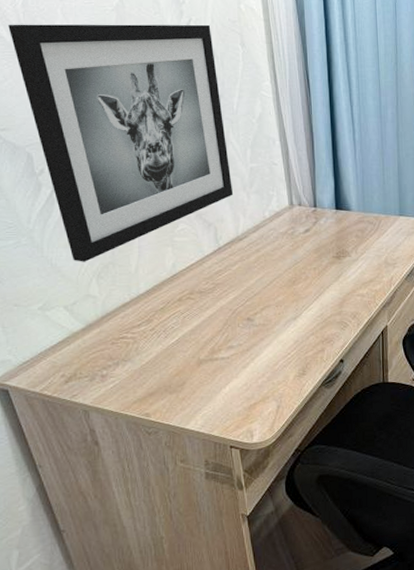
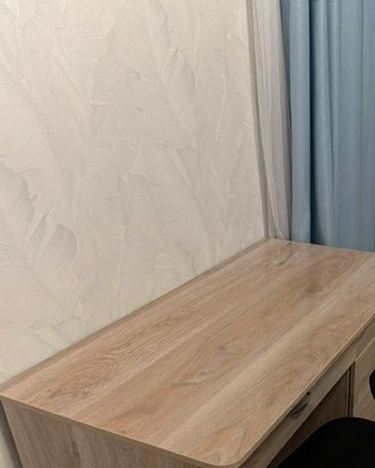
wall art: present [8,24,234,262] -> none [8,53,212,285]

